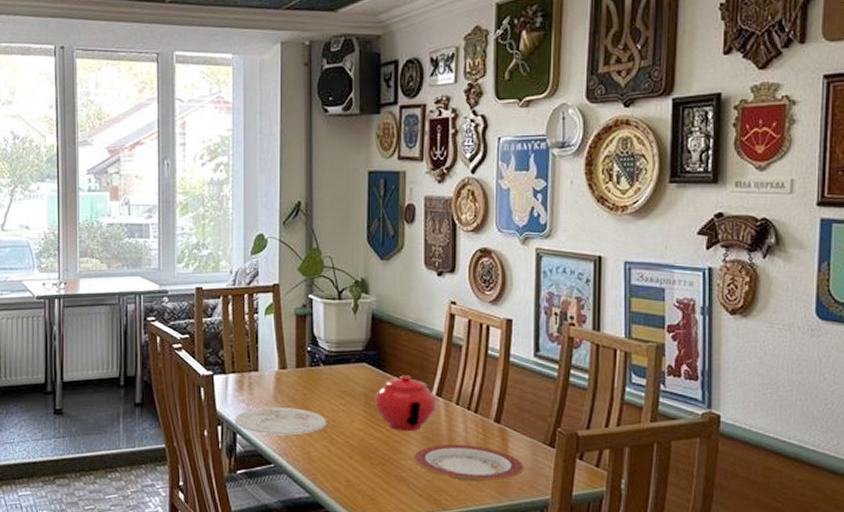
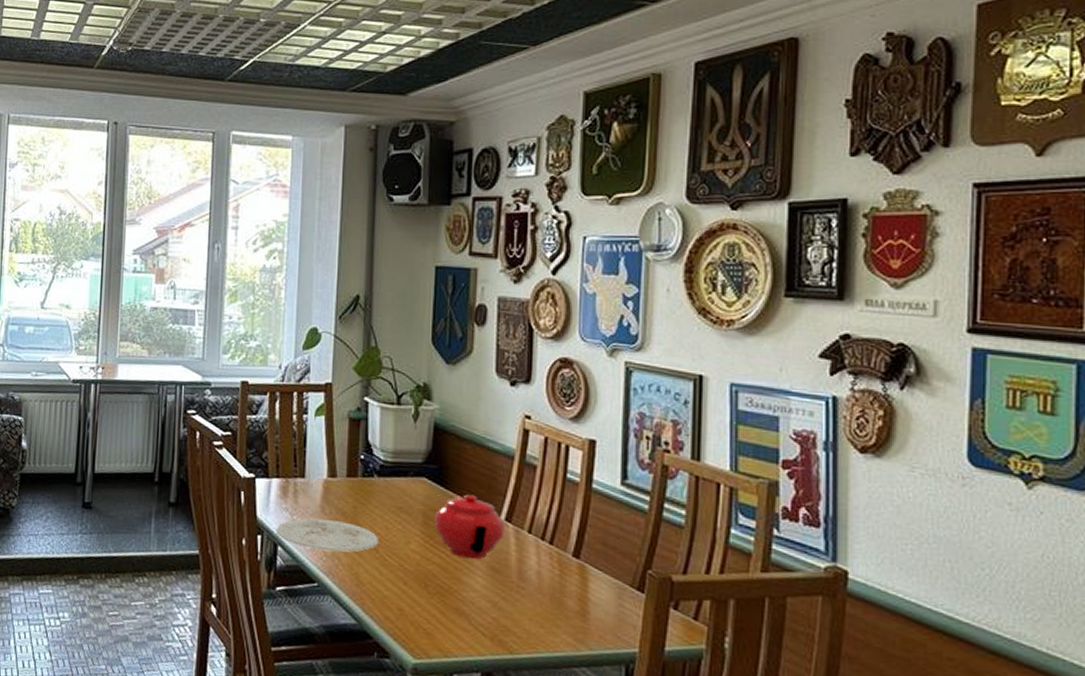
plate: present [414,444,523,482] -> none [477,577,606,626]

